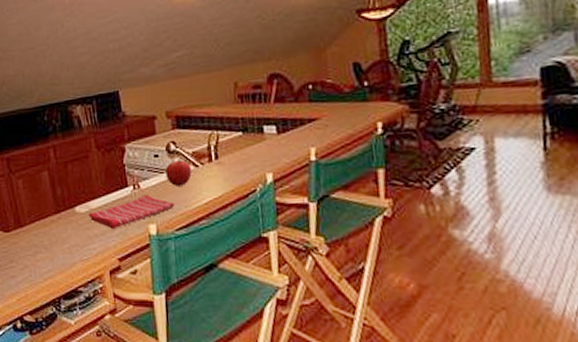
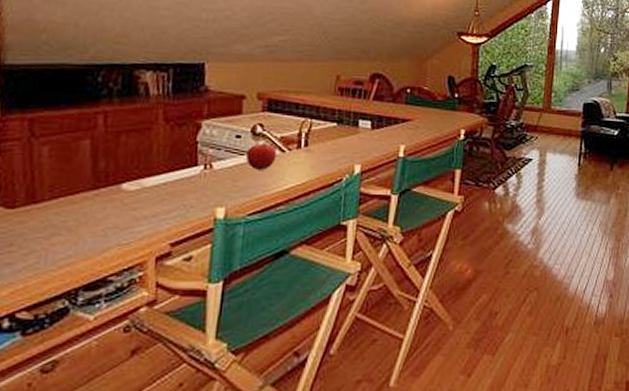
dish towel: present [88,194,174,230] -> none [139,175,250,212]

